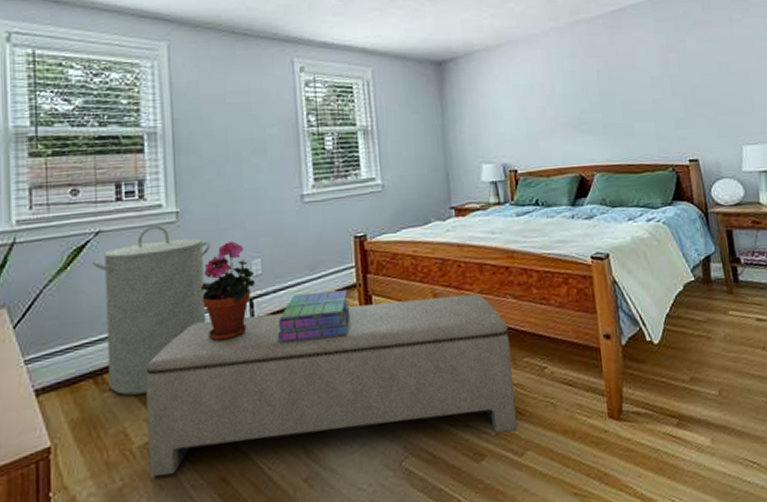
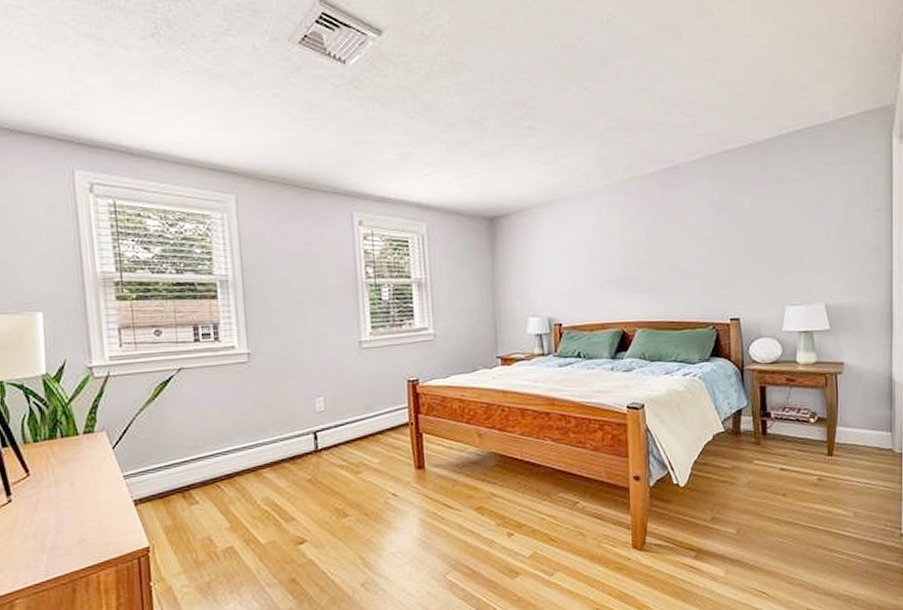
laundry hamper: present [92,226,211,396] -> none [176,365,279,508]
bench: present [146,294,518,478] -> none [226,435,550,576]
potted plant: present [200,241,256,342] -> none [270,381,319,468]
stack of books: present [277,290,350,343] -> none [338,427,403,471]

